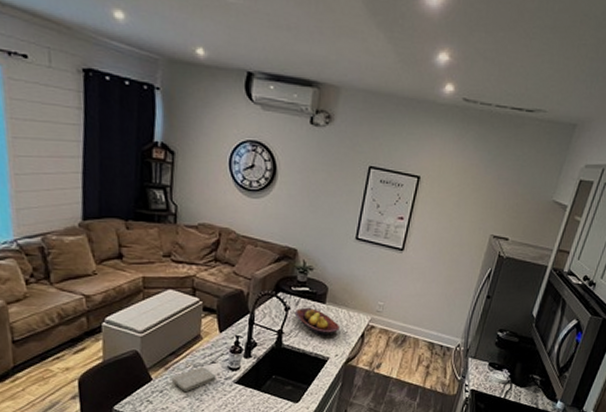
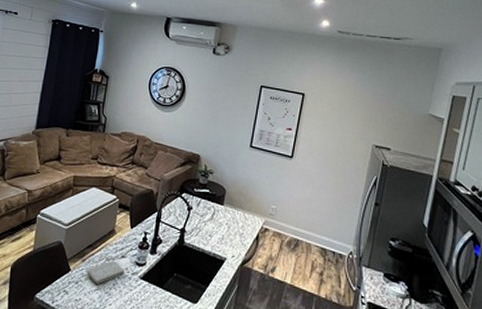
fruit bowl: present [294,307,341,336] -> none [196,208,237,236]

